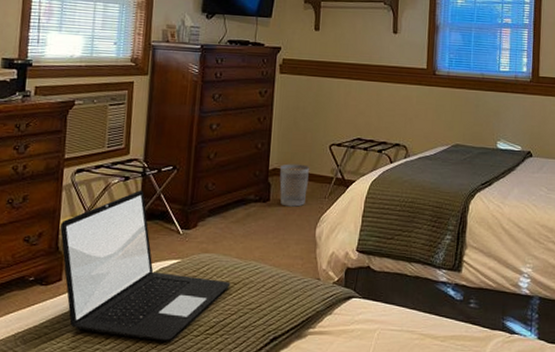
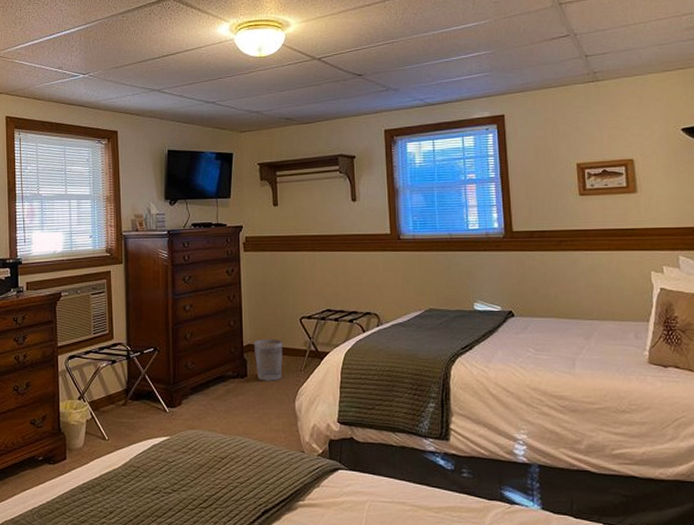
laptop: present [59,190,231,341] -> none [60,372,218,515]

